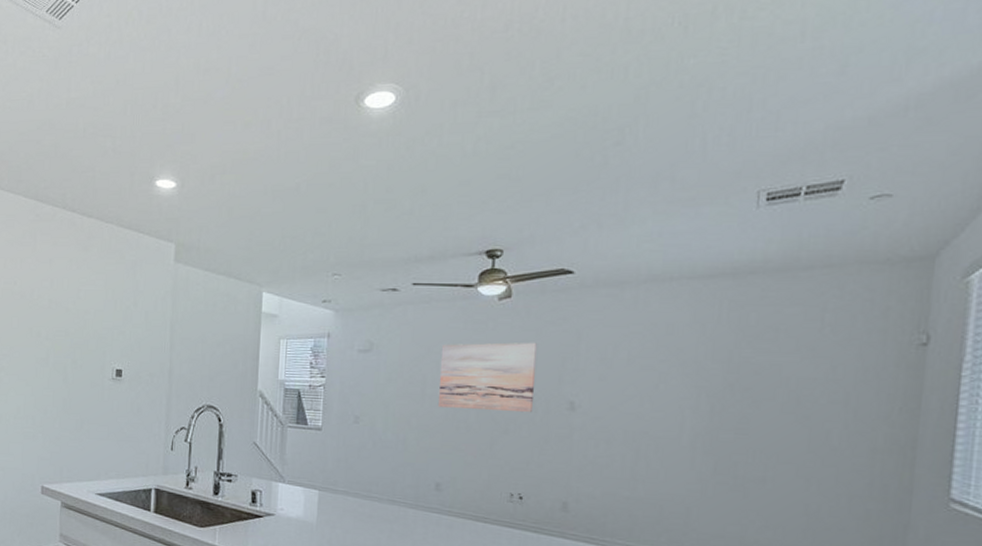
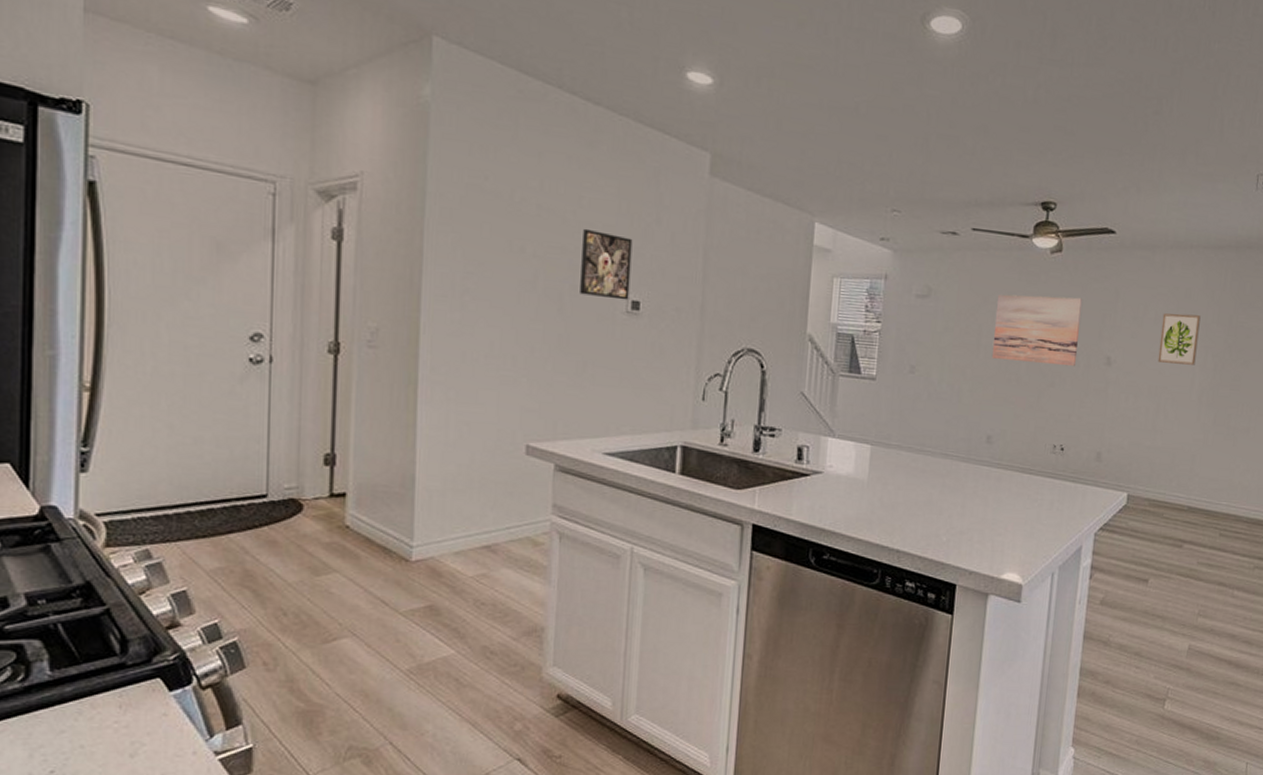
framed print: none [78,314,116,369] -> present [580,228,633,300]
wall art: none [634,352,689,408] -> present [1157,313,1201,365]

